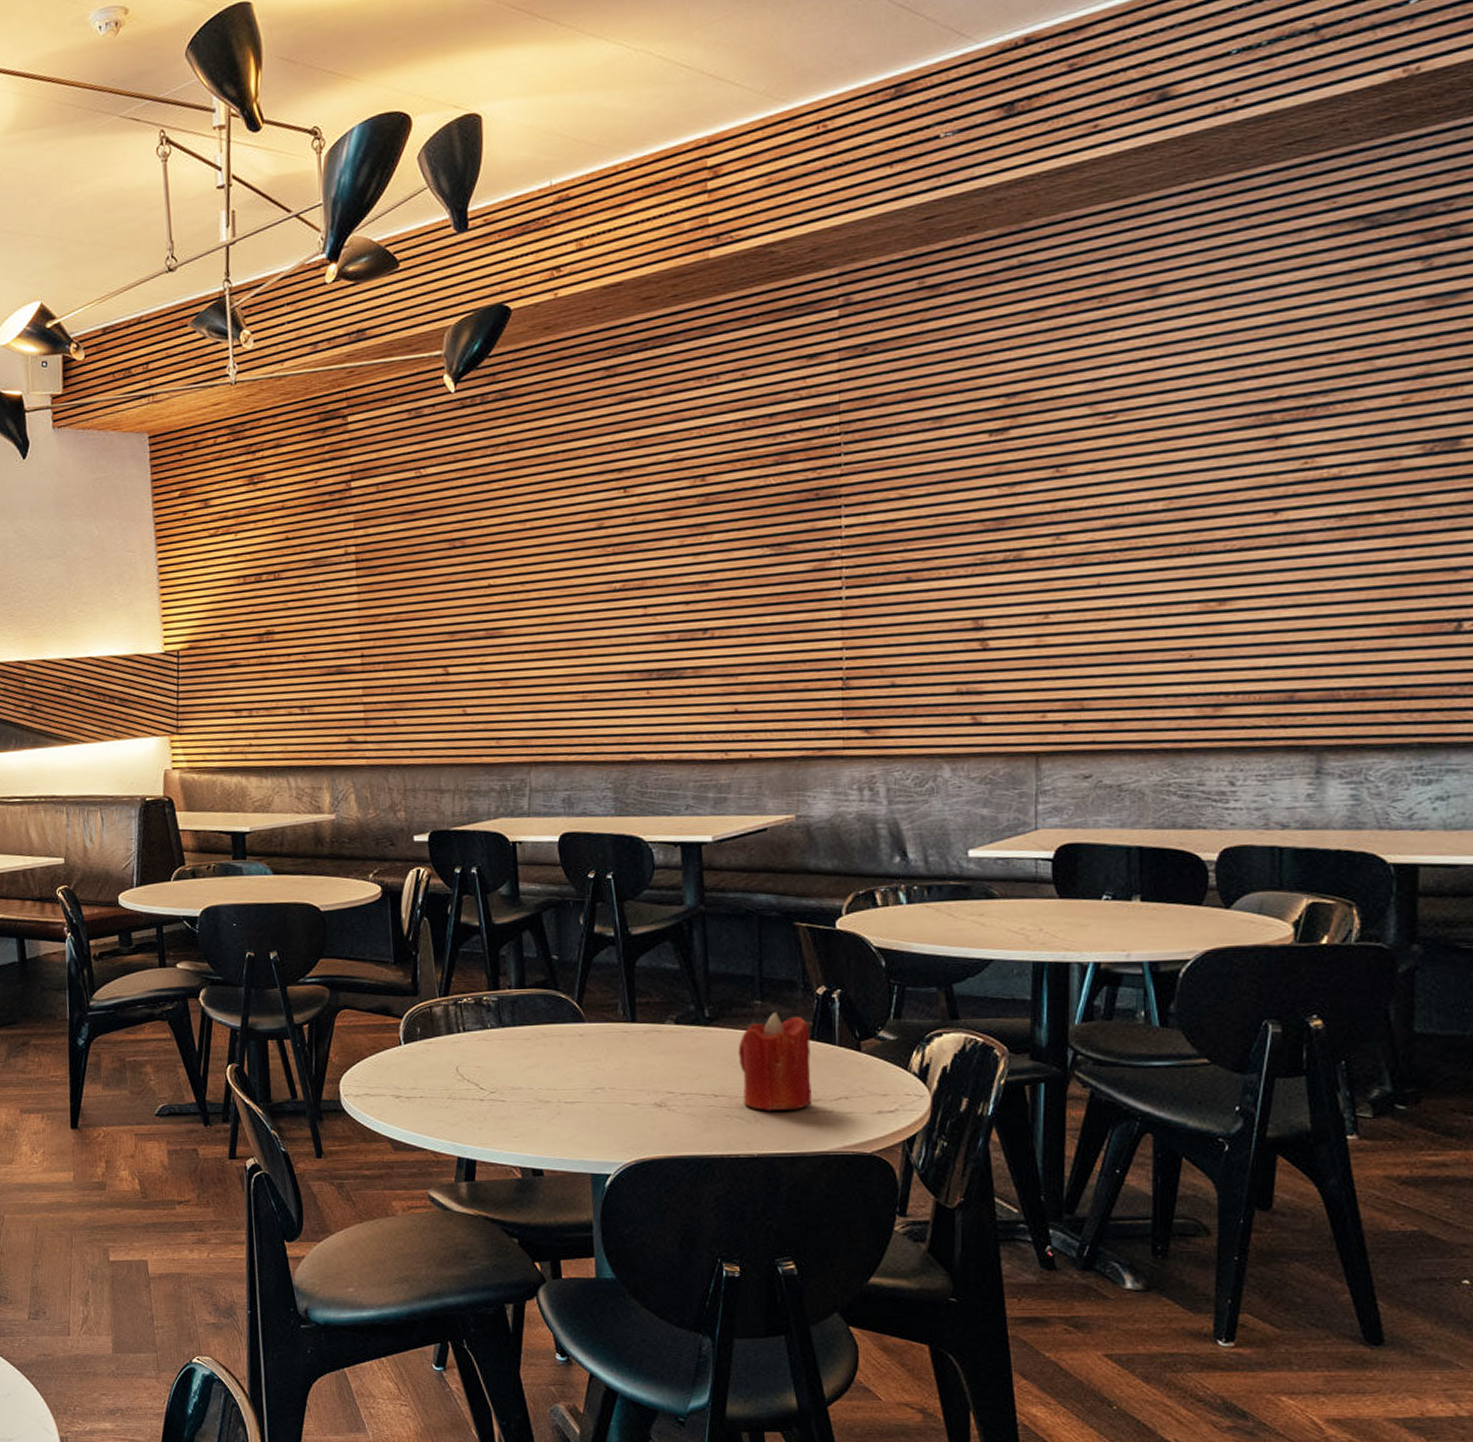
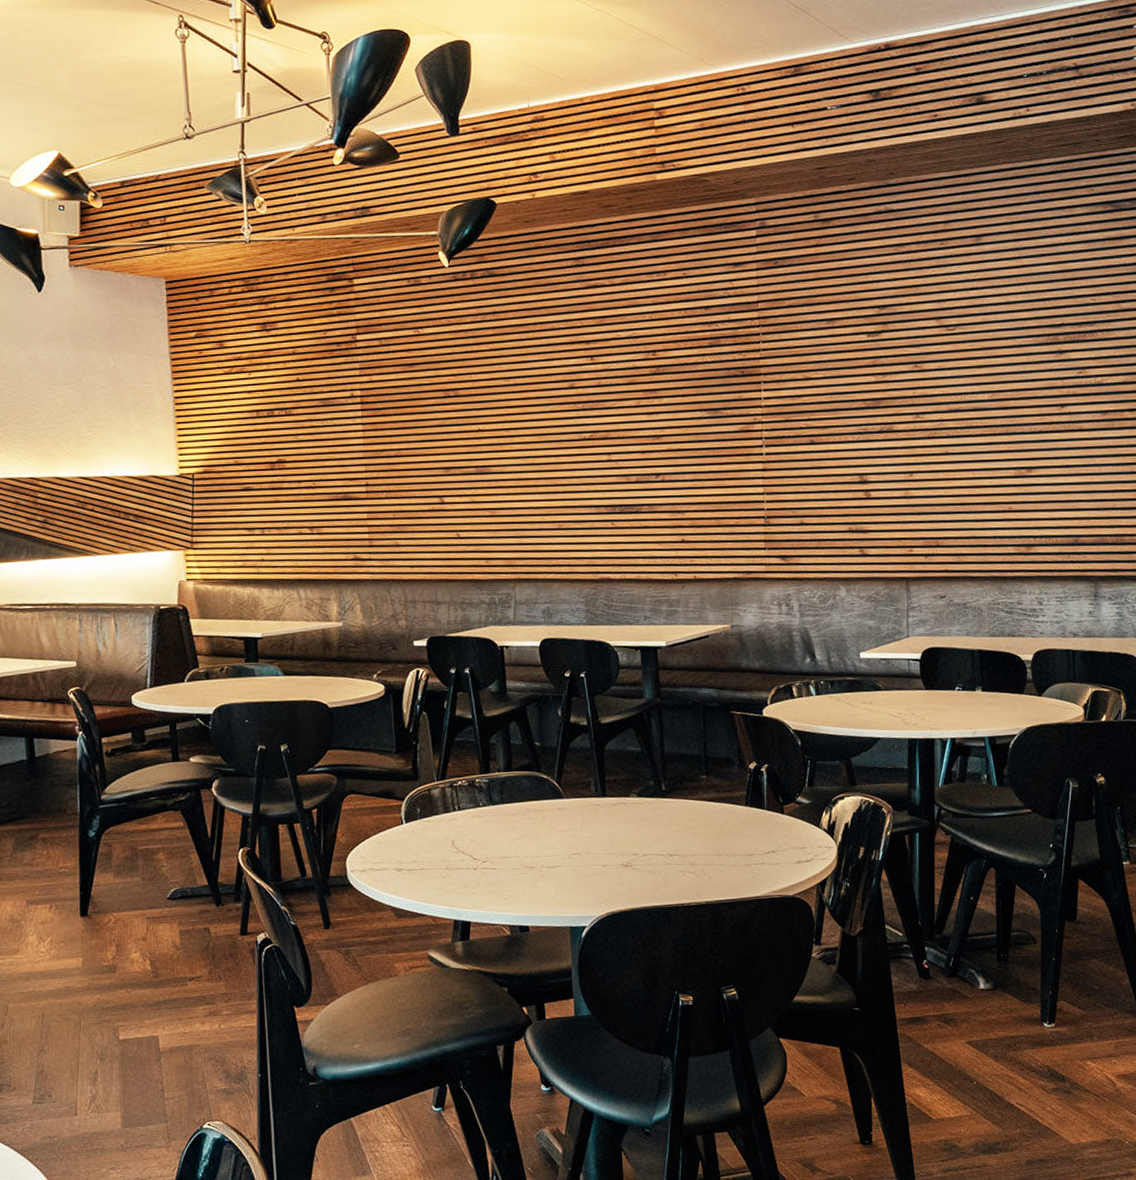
candle: present [738,1012,812,1111] -> none [688,784,747,866]

